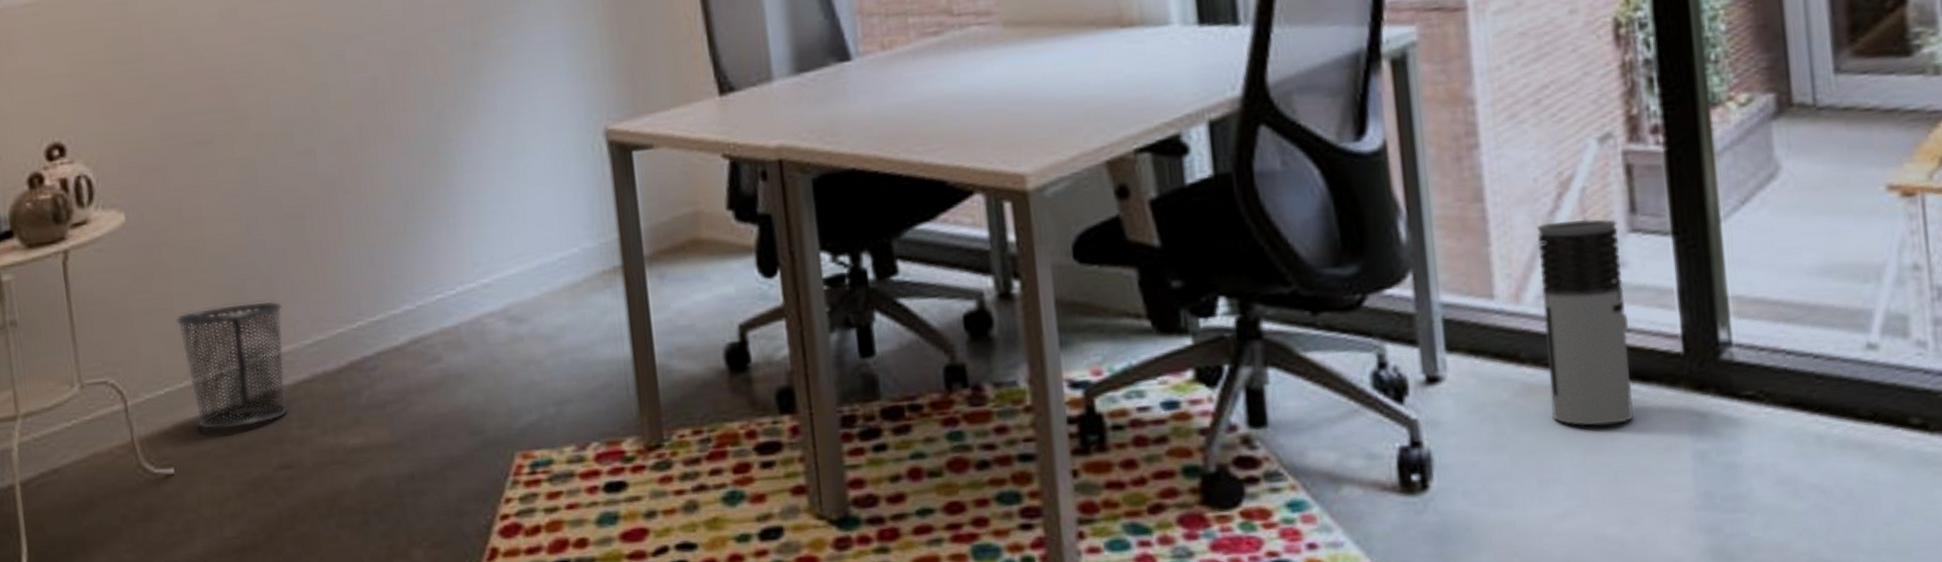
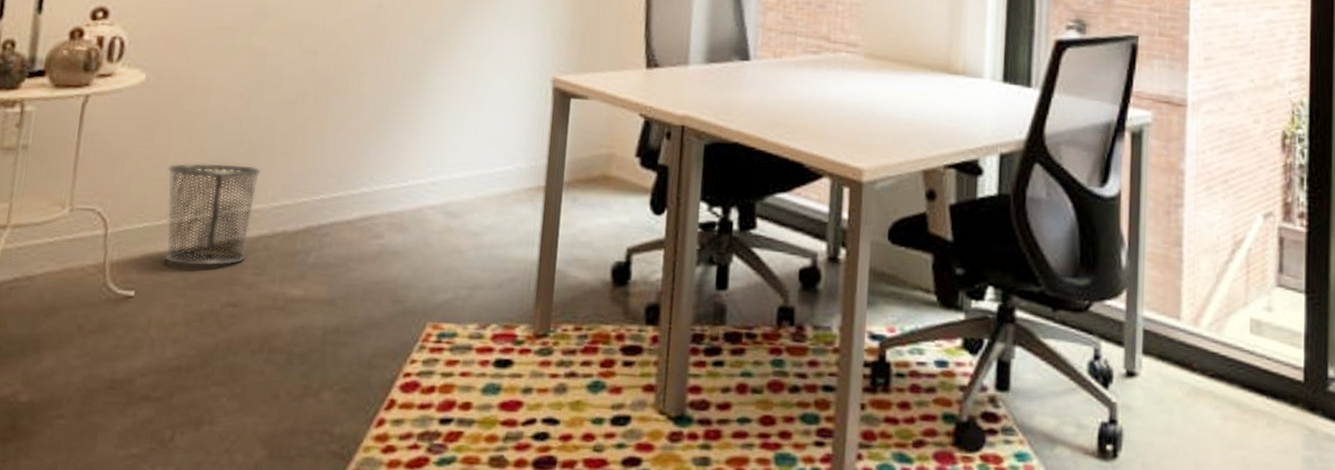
air purifier: present [1537,218,1634,426] -> none [1210,270,1270,428]

